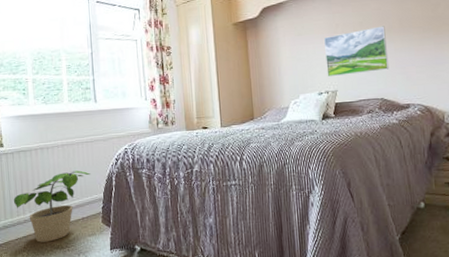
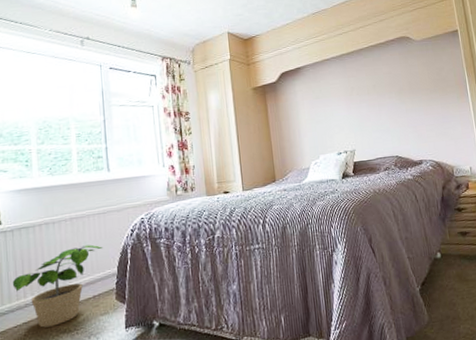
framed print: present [324,26,389,77] -> none [341,88,402,138]

